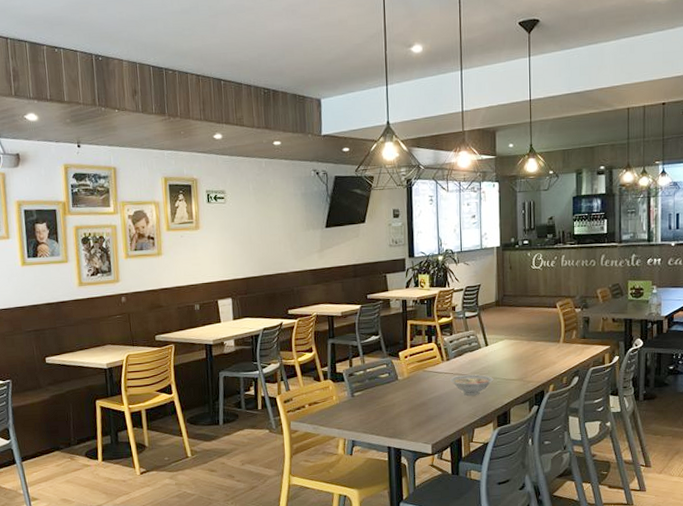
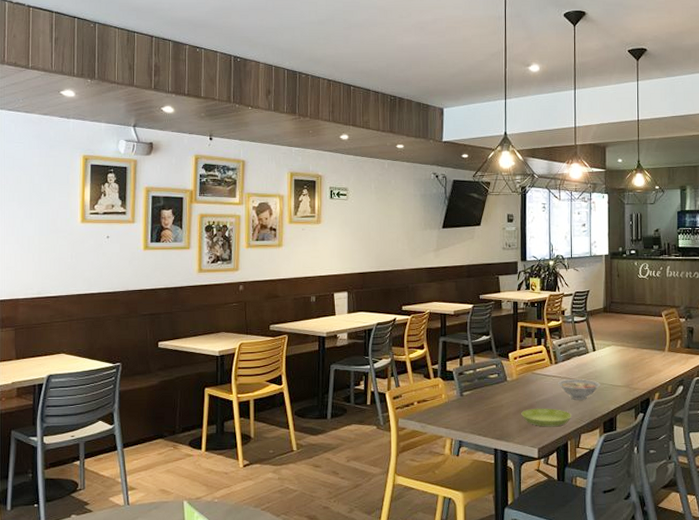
saucer: none [413,404,464,424] -> present [521,408,571,427]

